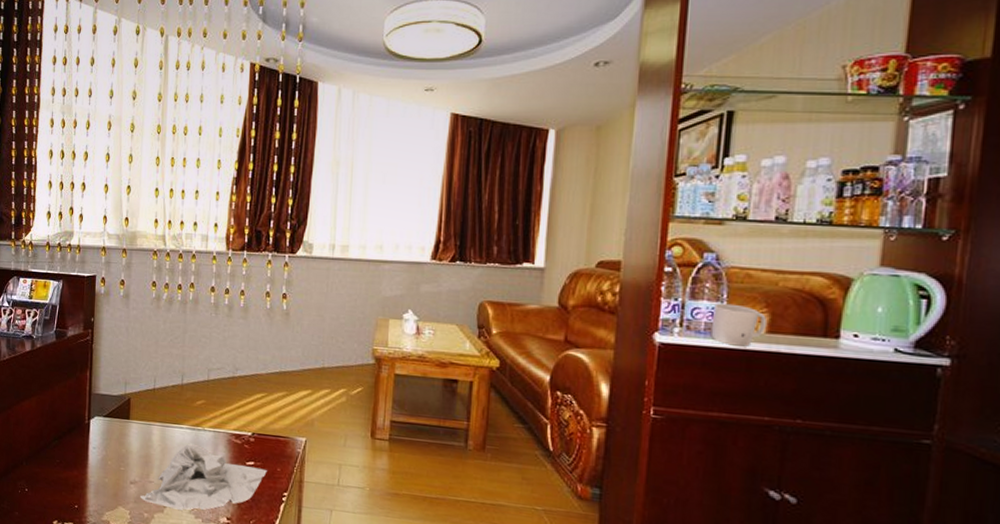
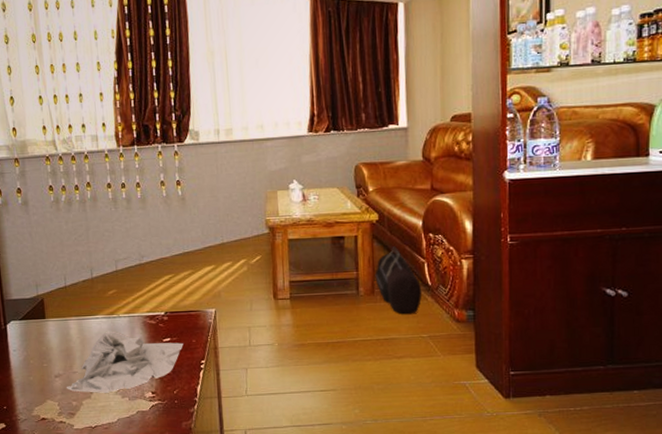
duffel bag: none [488,399,542,480] -> present [375,246,422,314]
mug: present [710,303,768,347] -> none [549,138,593,174]

